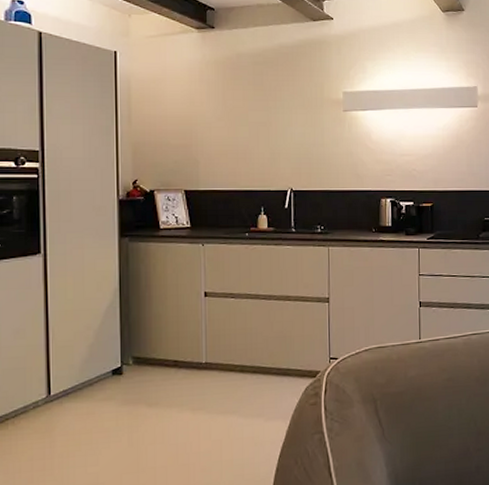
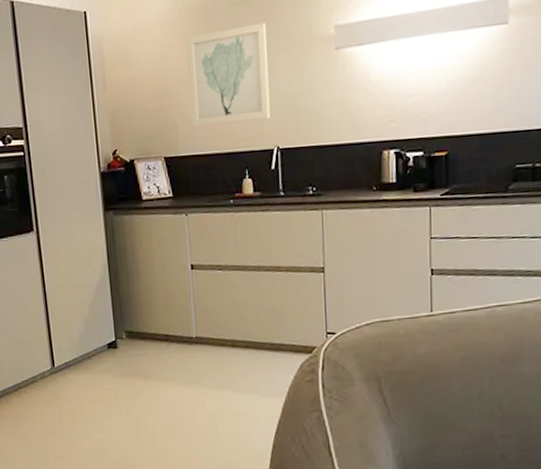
wall art: none [212,81,286,165] -> present [186,22,270,127]

